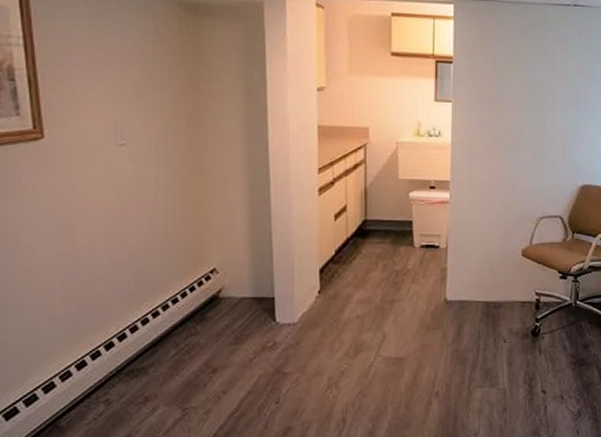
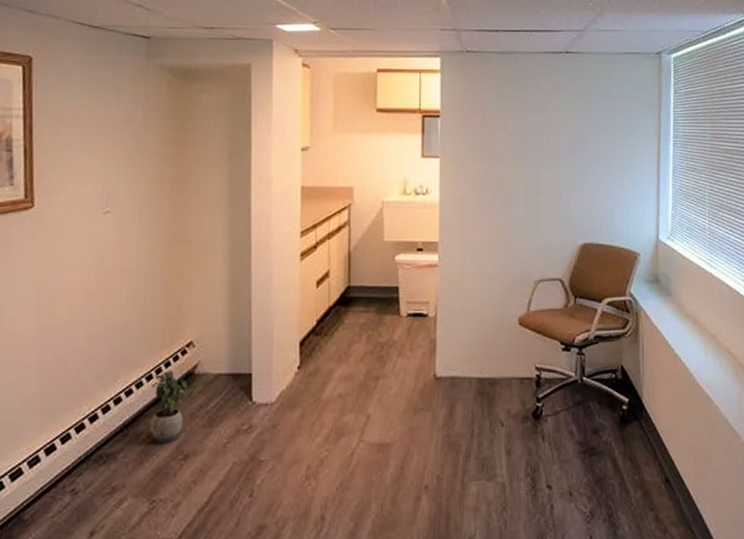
potted plant: none [178,293,227,358] -> present [149,369,202,443]

